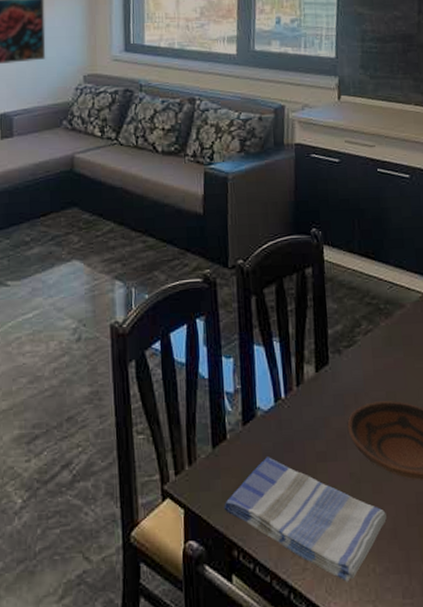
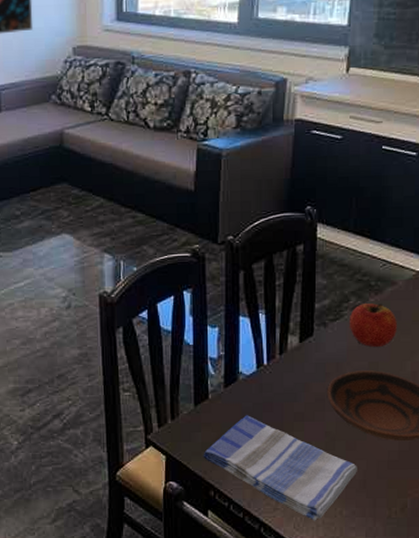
apple: none [362,327,411,376] -> present [348,303,398,348]

